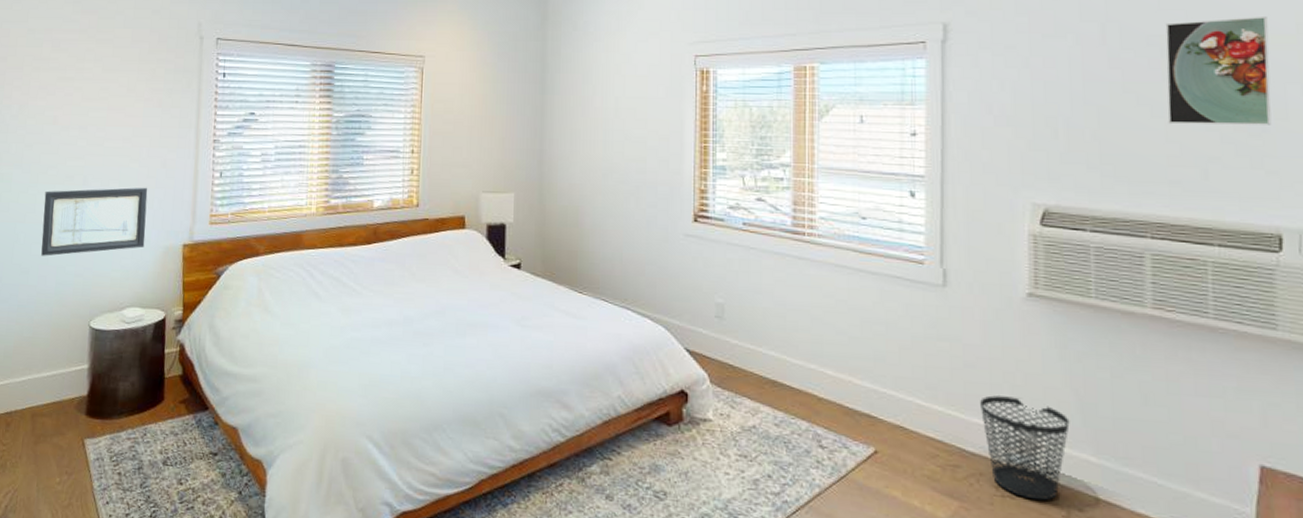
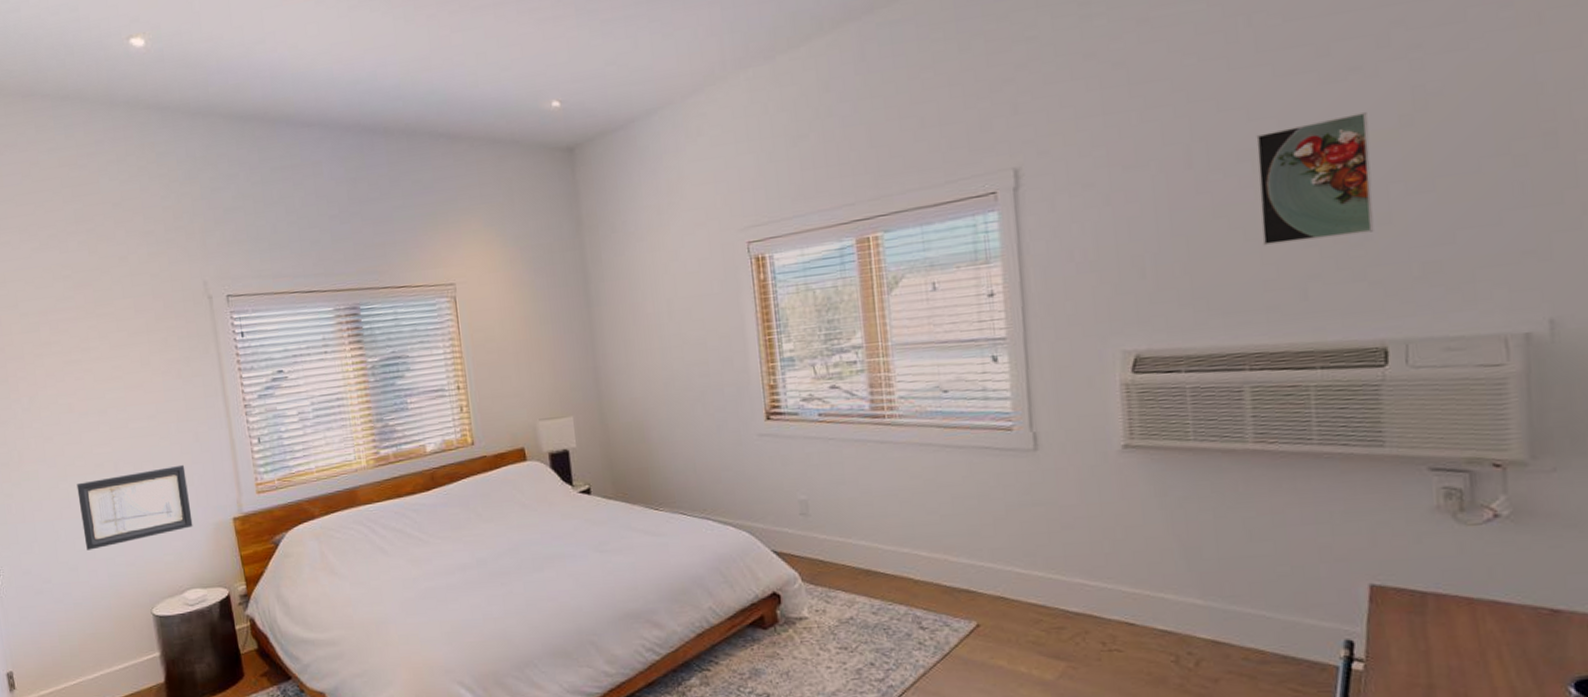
wastebasket: present [980,395,1070,501] -> none [1081,551,1174,650]

